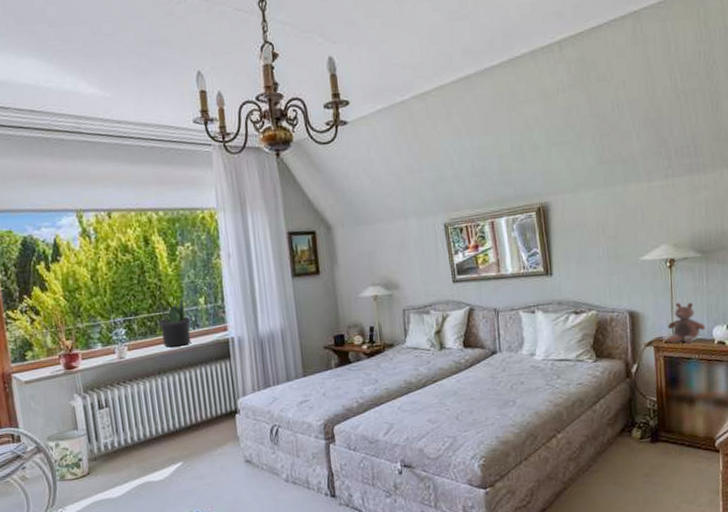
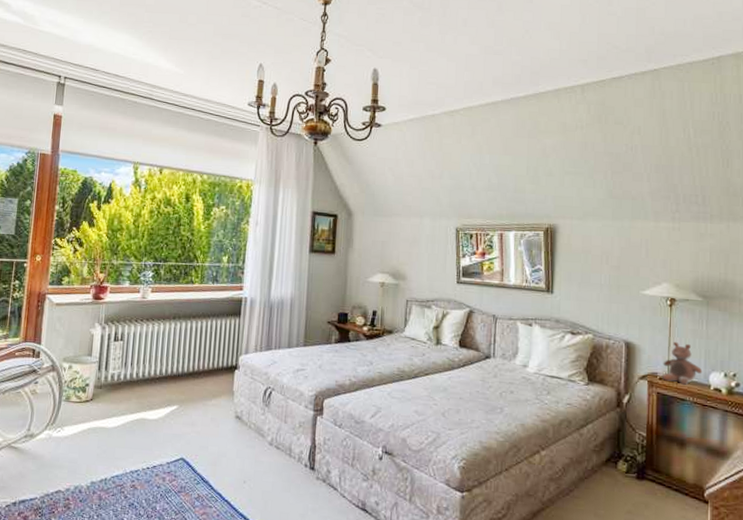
planter: present [157,298,191,347] -> none [184,252,211,297]

